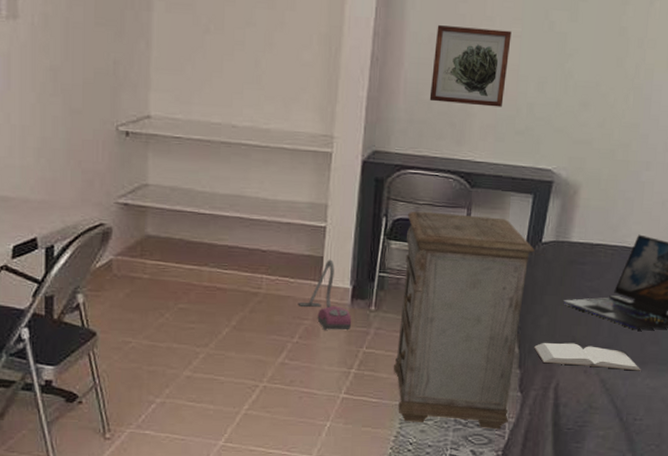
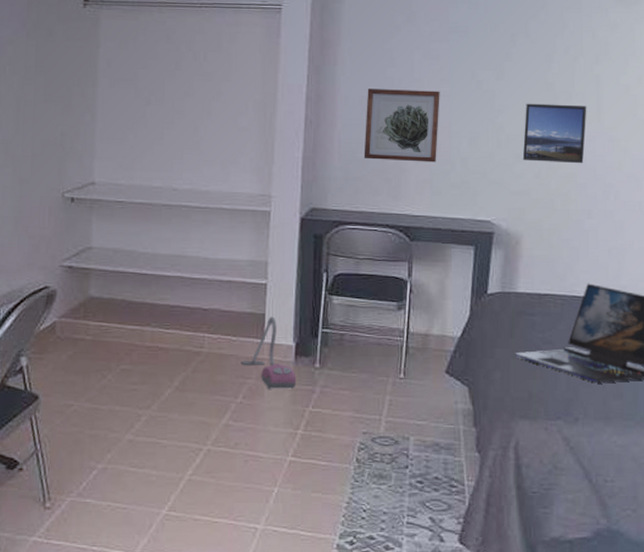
nightstand: present [393,211,535,430] -> none [341,265,481,494]
book: present [534,342,641,371] -> none [489,398,606,428]
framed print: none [588,48,658,114] -> present [522,103,587,164]

